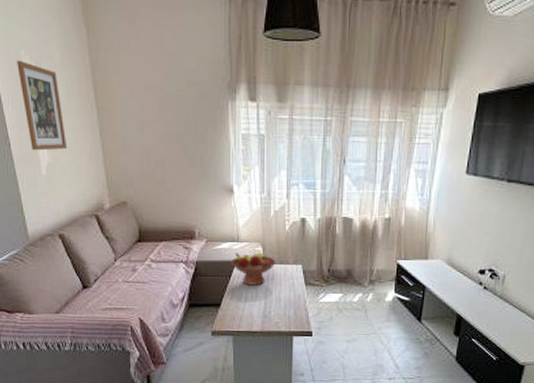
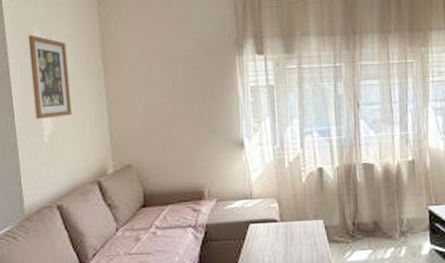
fruit bowl: present [231,252,276,286] -> none [244,209,294,248]

